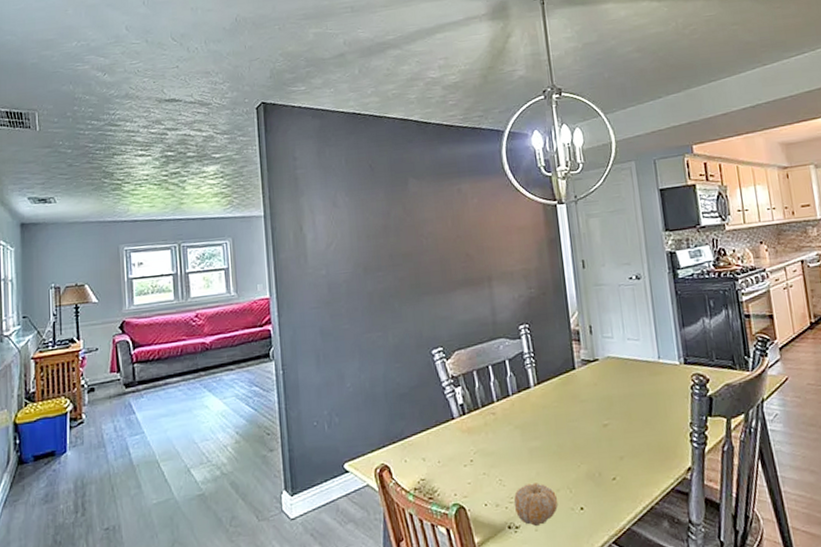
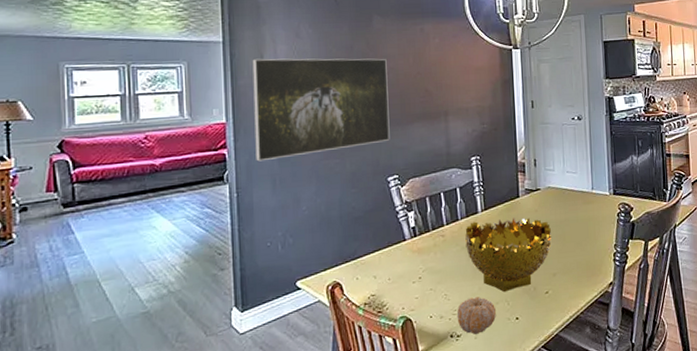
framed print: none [292,223,432,337] -> present [252,58,390,162]
decorative bowl: none [517,391,616,478] -> present [465,217,552,293]

